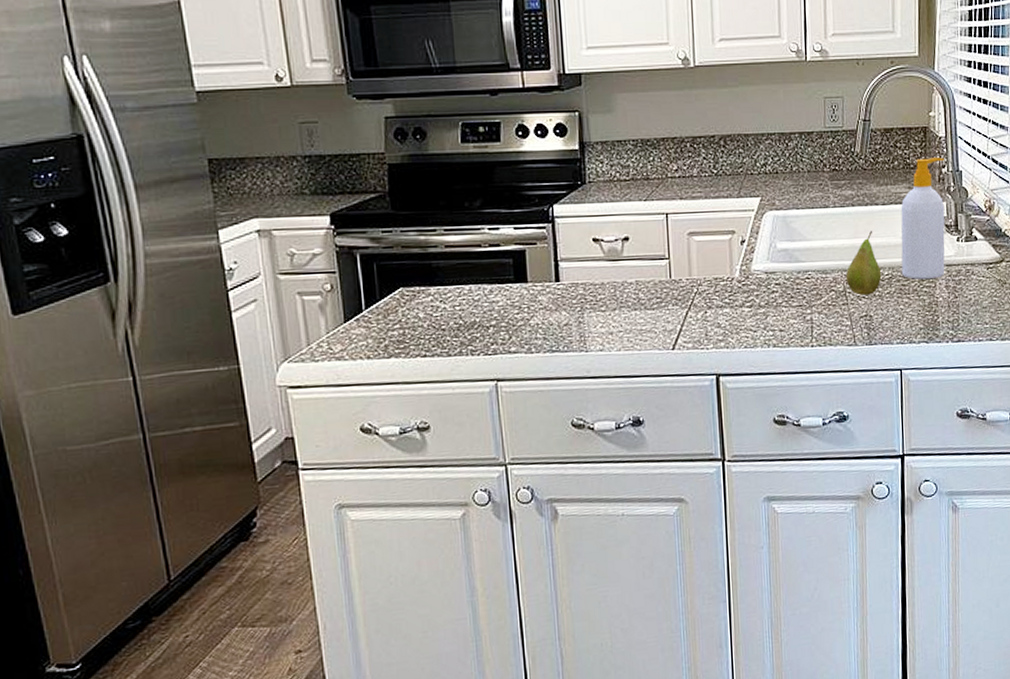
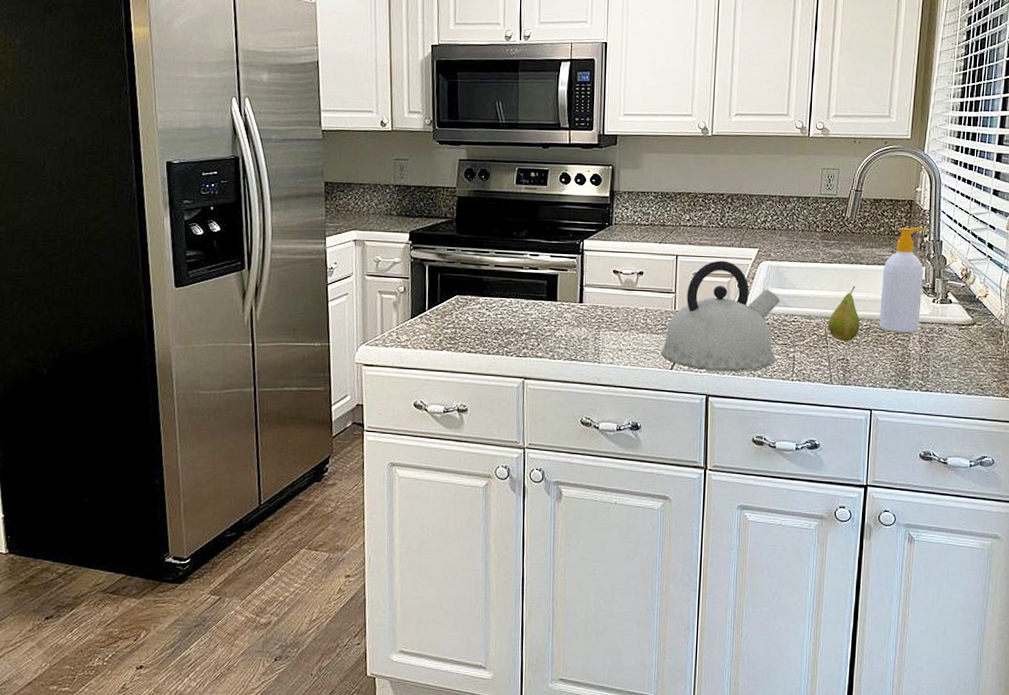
kettle: none [660,215,791,346] -> present [662,260,780,372]

